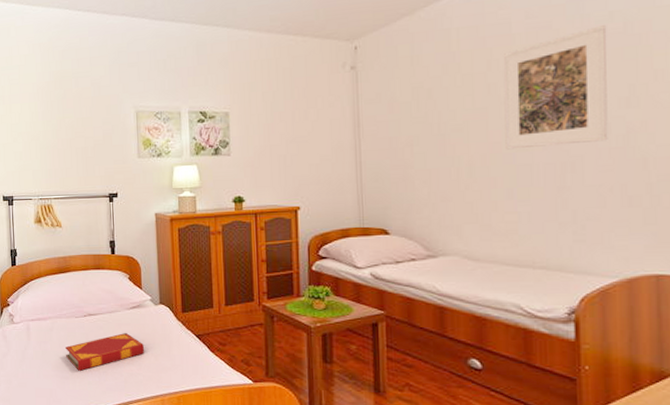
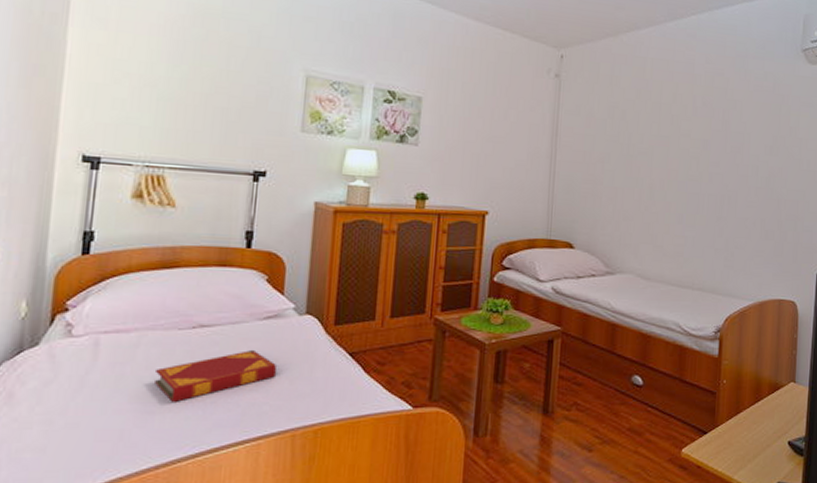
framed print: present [503,25,608,150] -> none [680,82,762,181]

